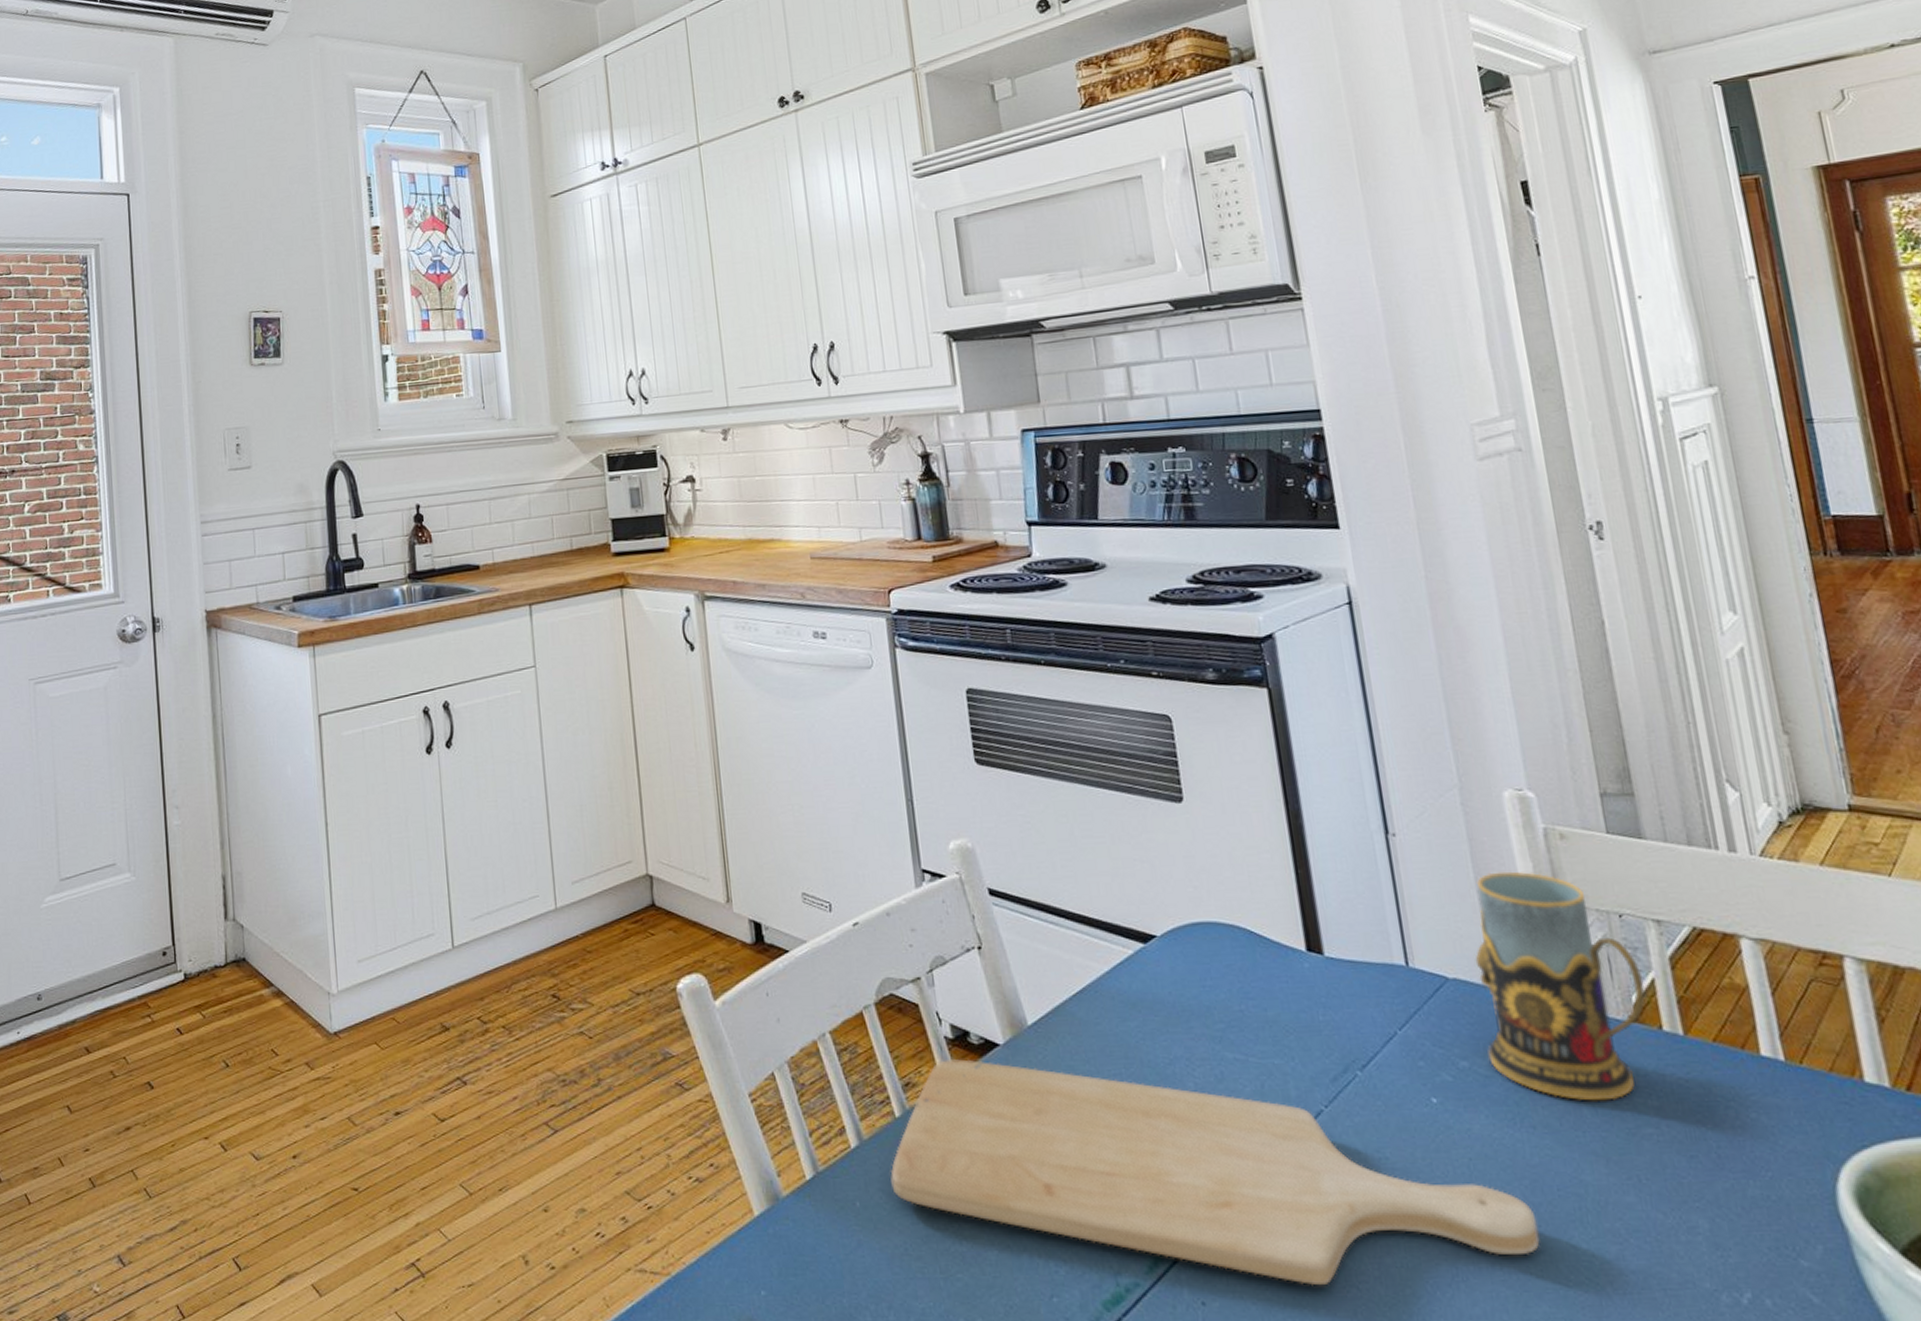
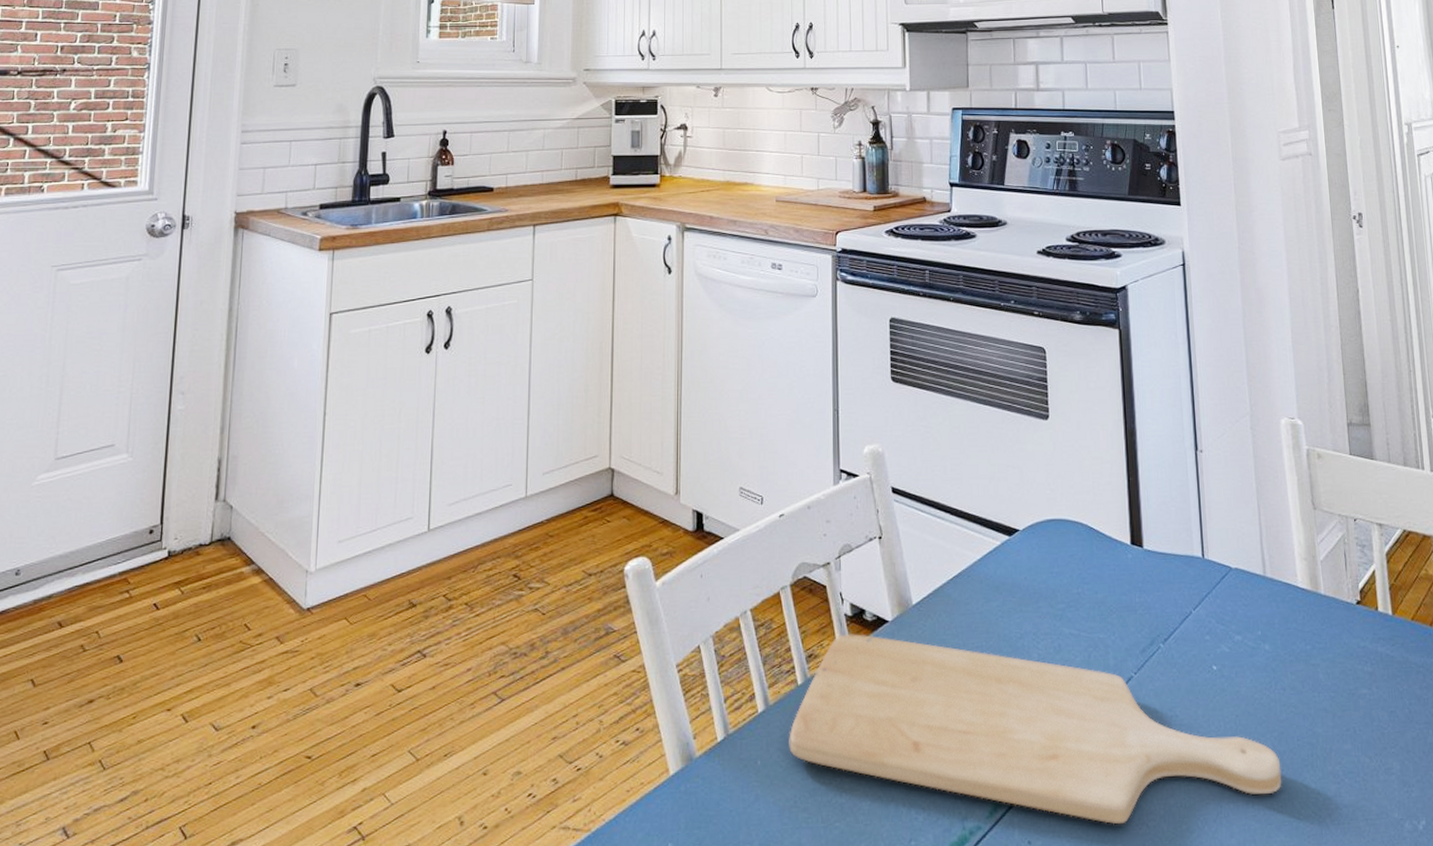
mug: present [1475,871,1646,1101] -> none [1252,483,1368,668]

